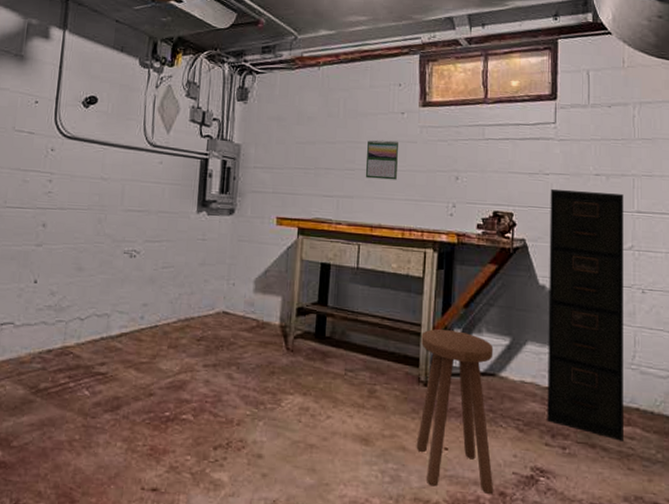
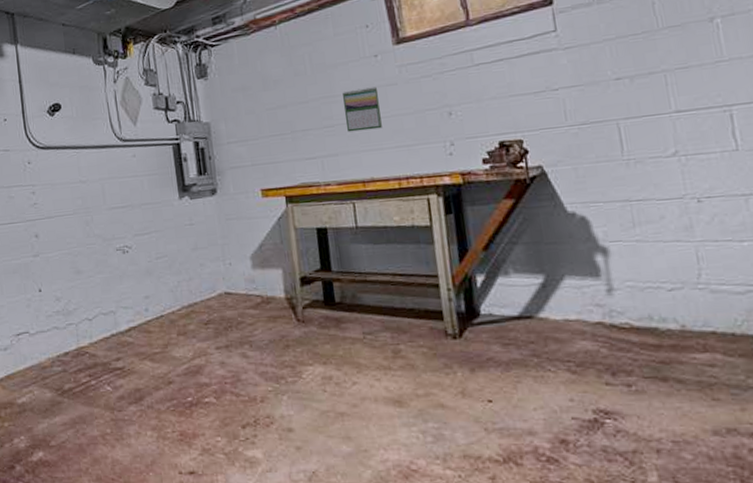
stool: present [416,329,494,494] -> none [440,276,554,443]
filing cabinet: present [547,189,624,441] -> none [563,95,702,370]

